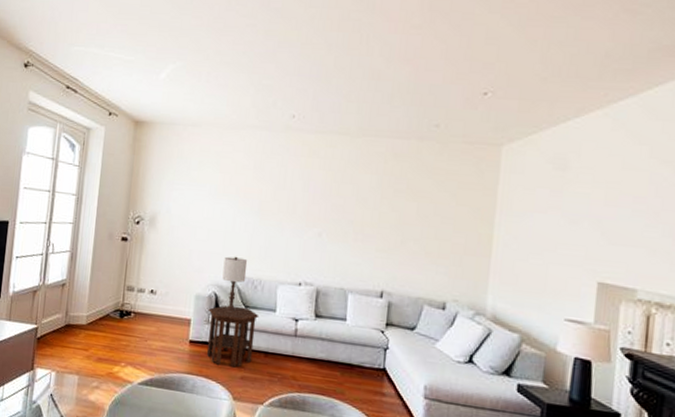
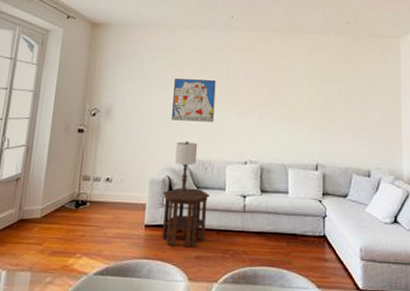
wall art: none [220,187,271,238] -> present [172,78,216,122]

